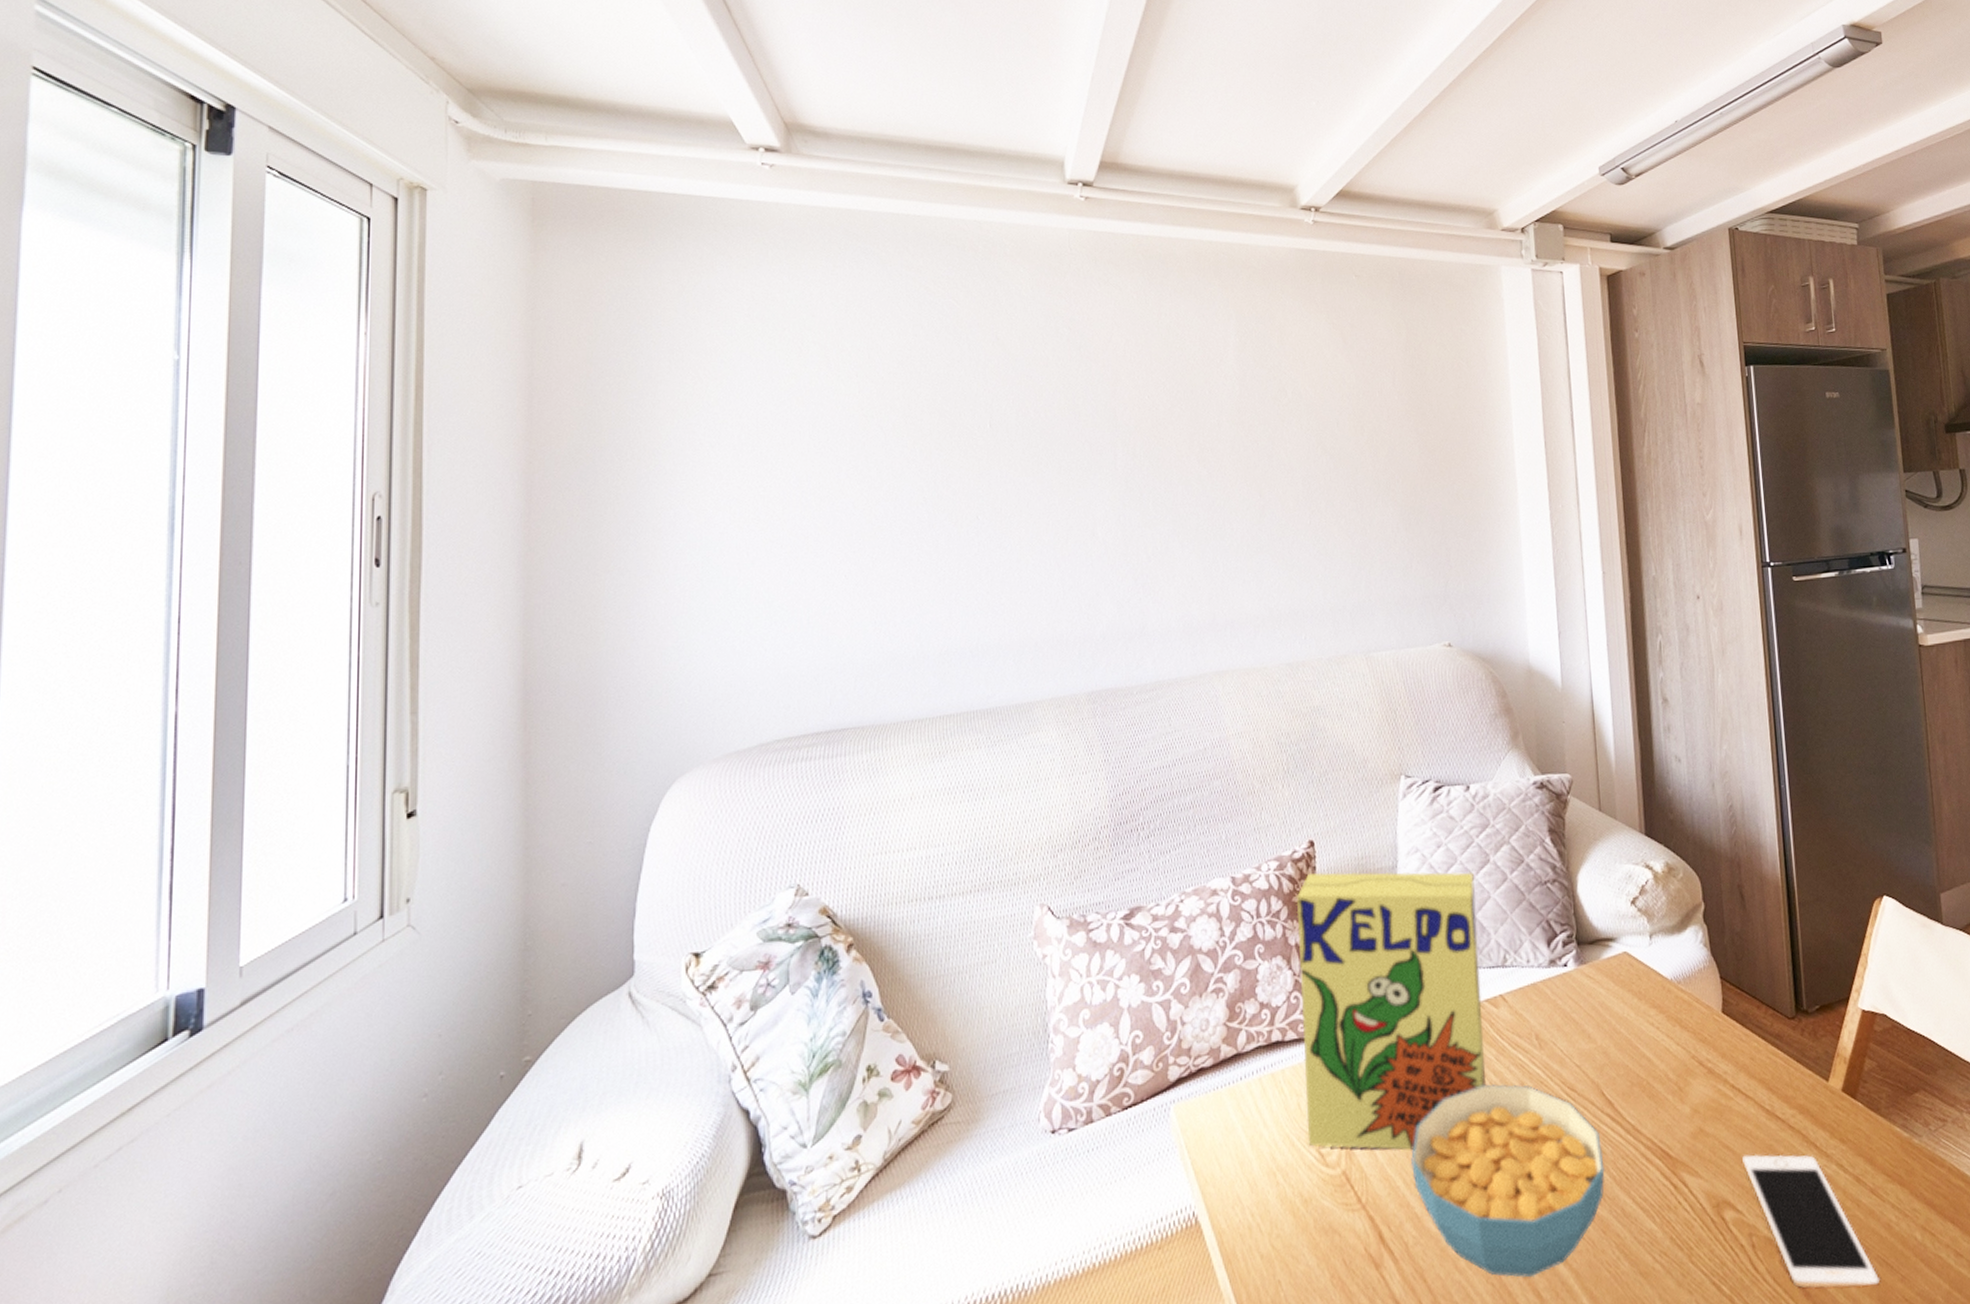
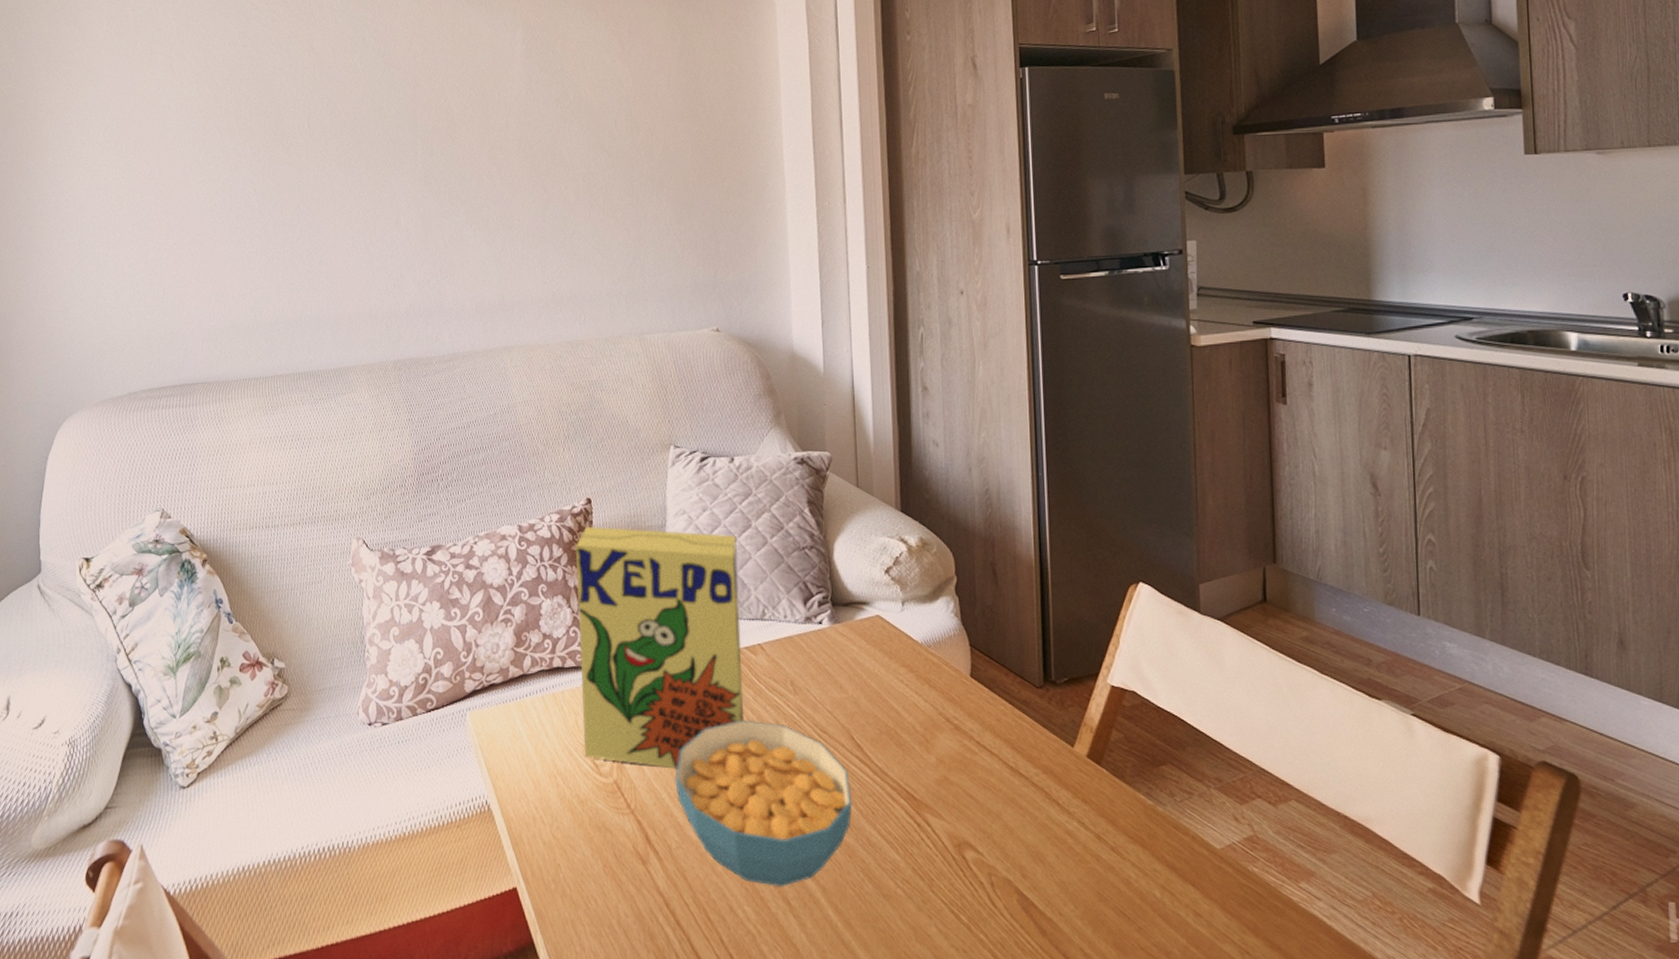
cell phone: present [1742,1154,1881,1289] -> none [985,804,1117,932]

